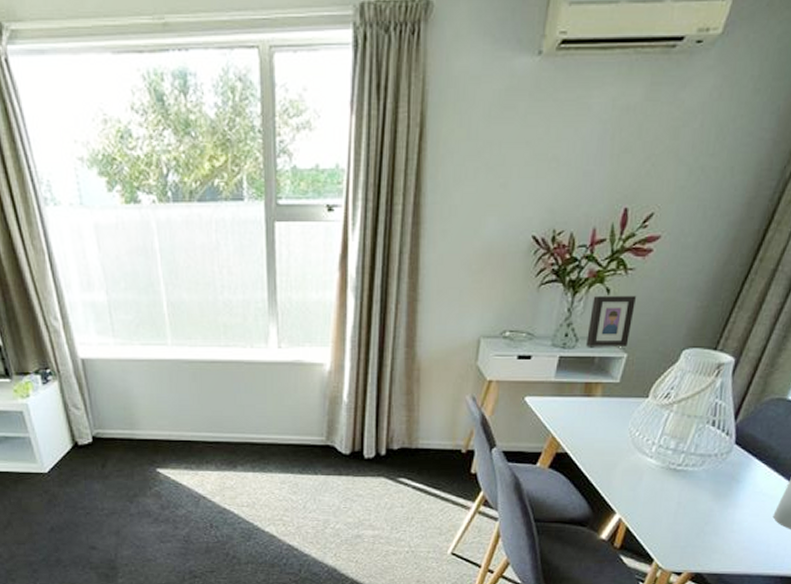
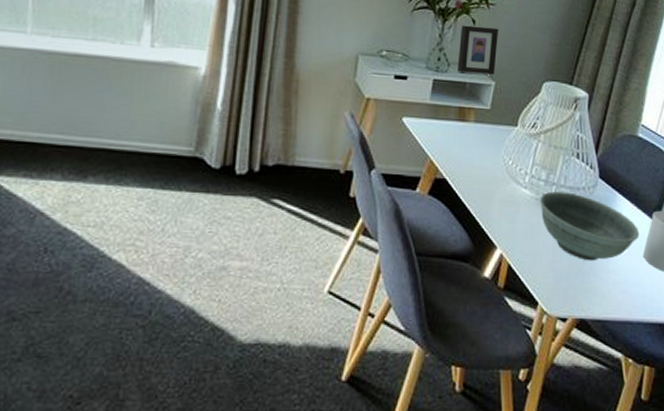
bowl: none [665,459,773,523] -> present [540,191,640,261]

